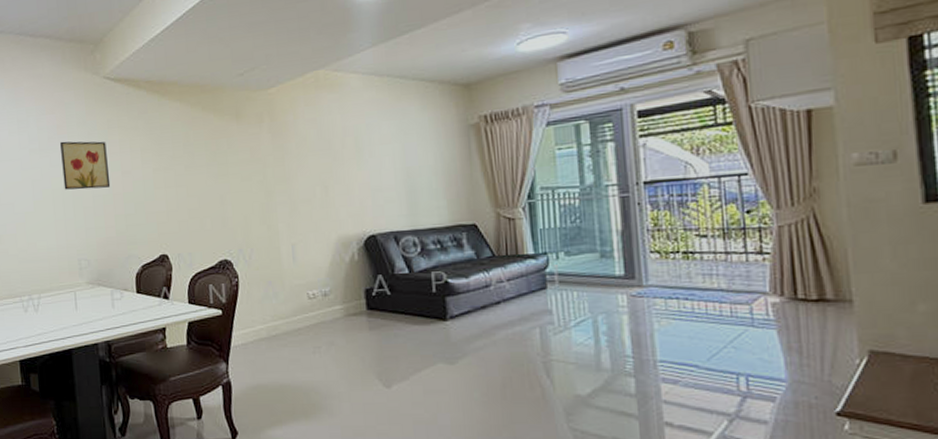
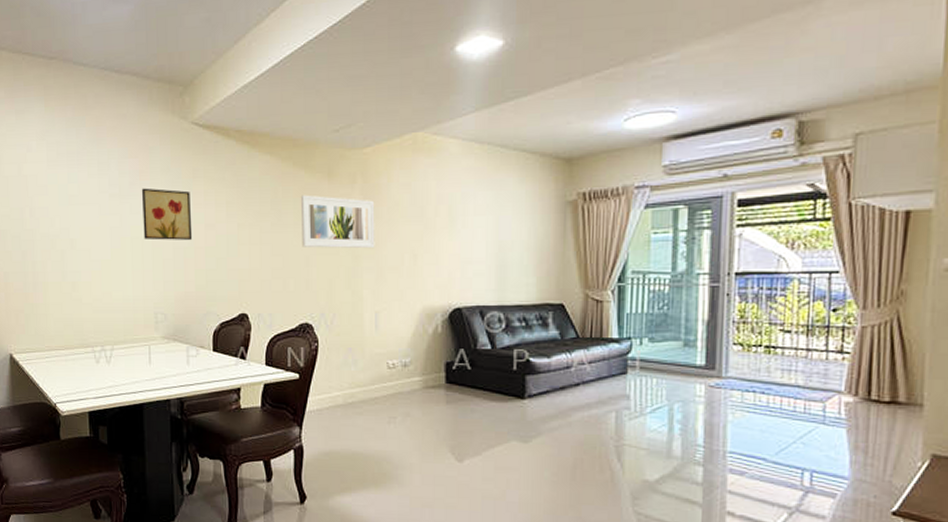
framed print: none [211,136,287,187] -> present [300,195,375,249]

